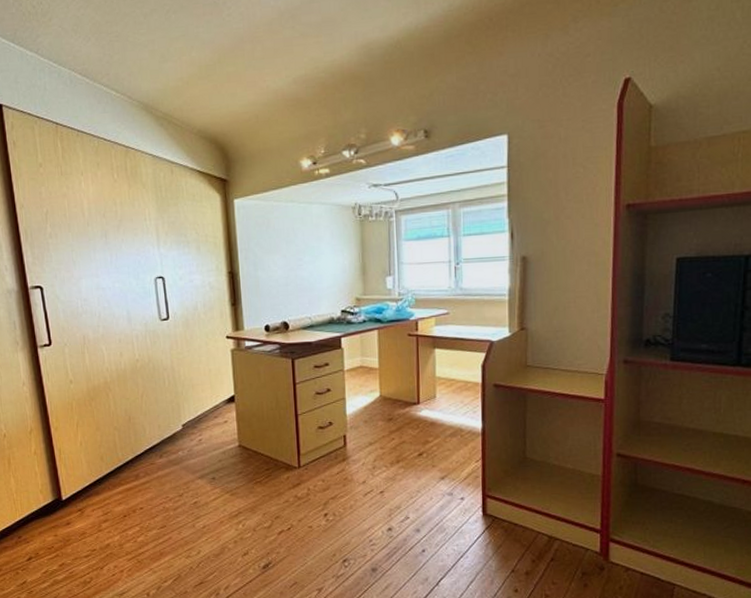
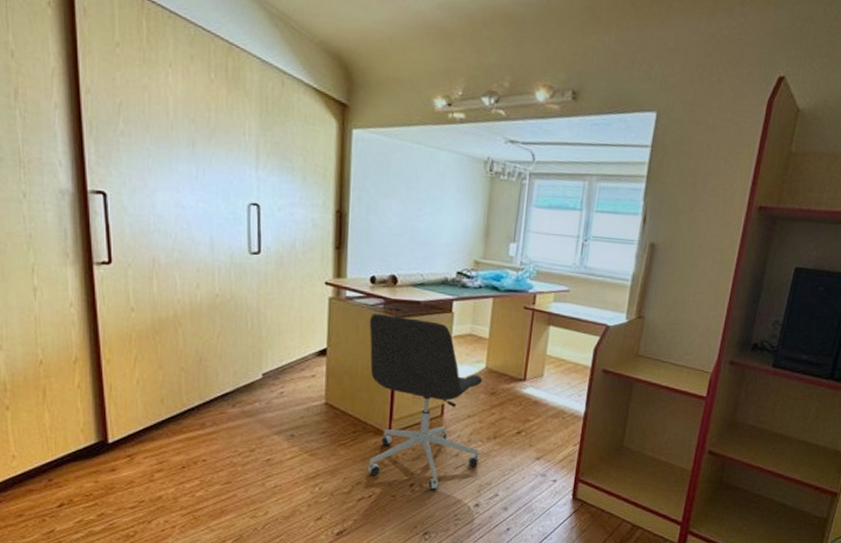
office chair: none [268,358,386,518] -> present [367,314,483,490]

